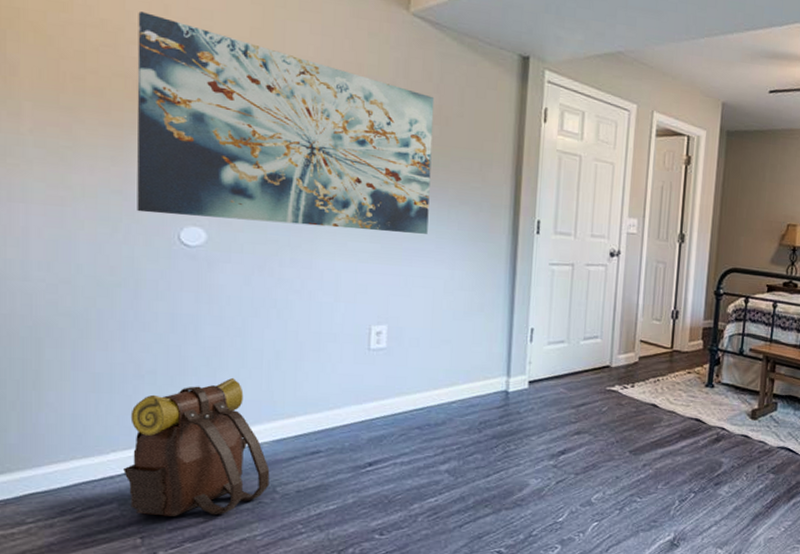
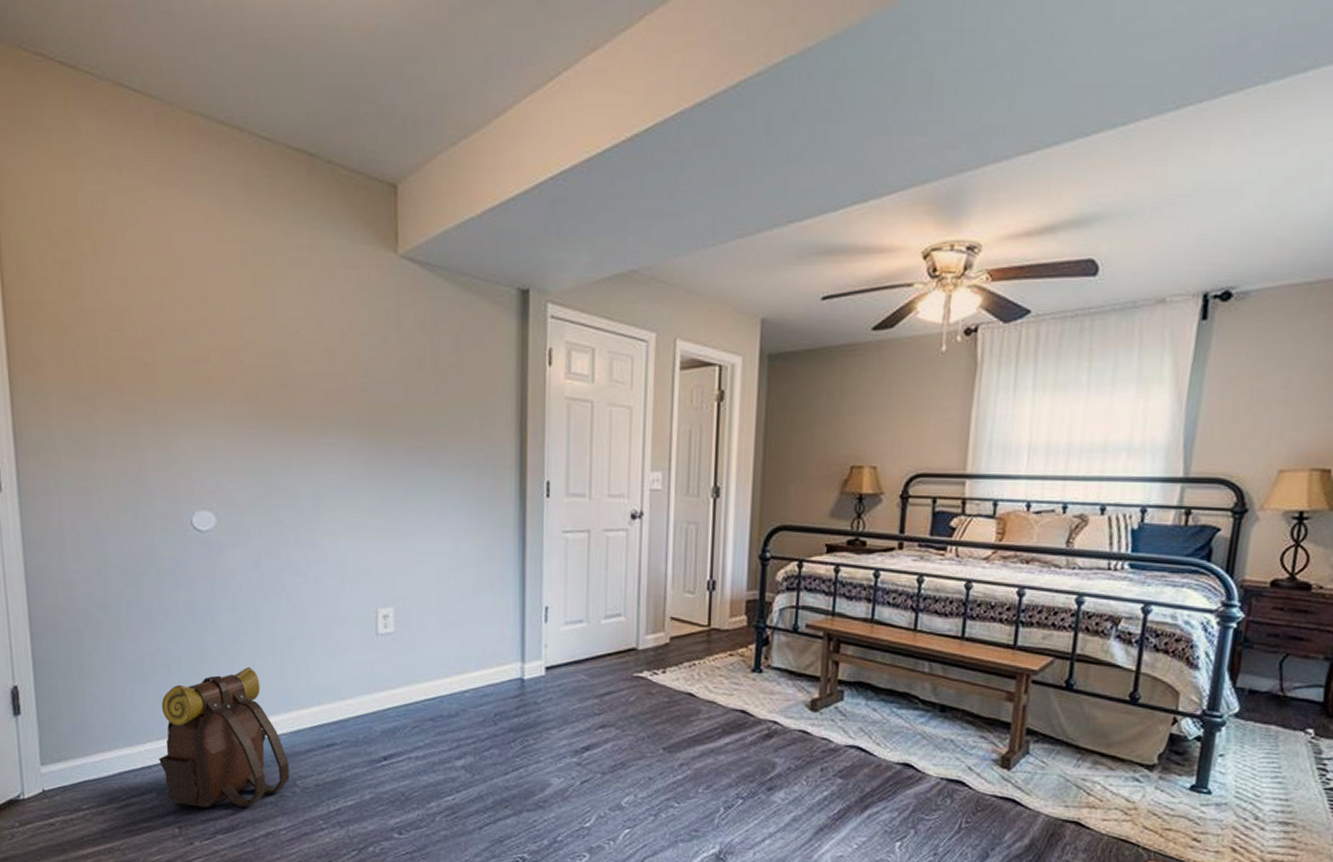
wall art: present [137,11,435,234] -> none [140,290,430,505]

